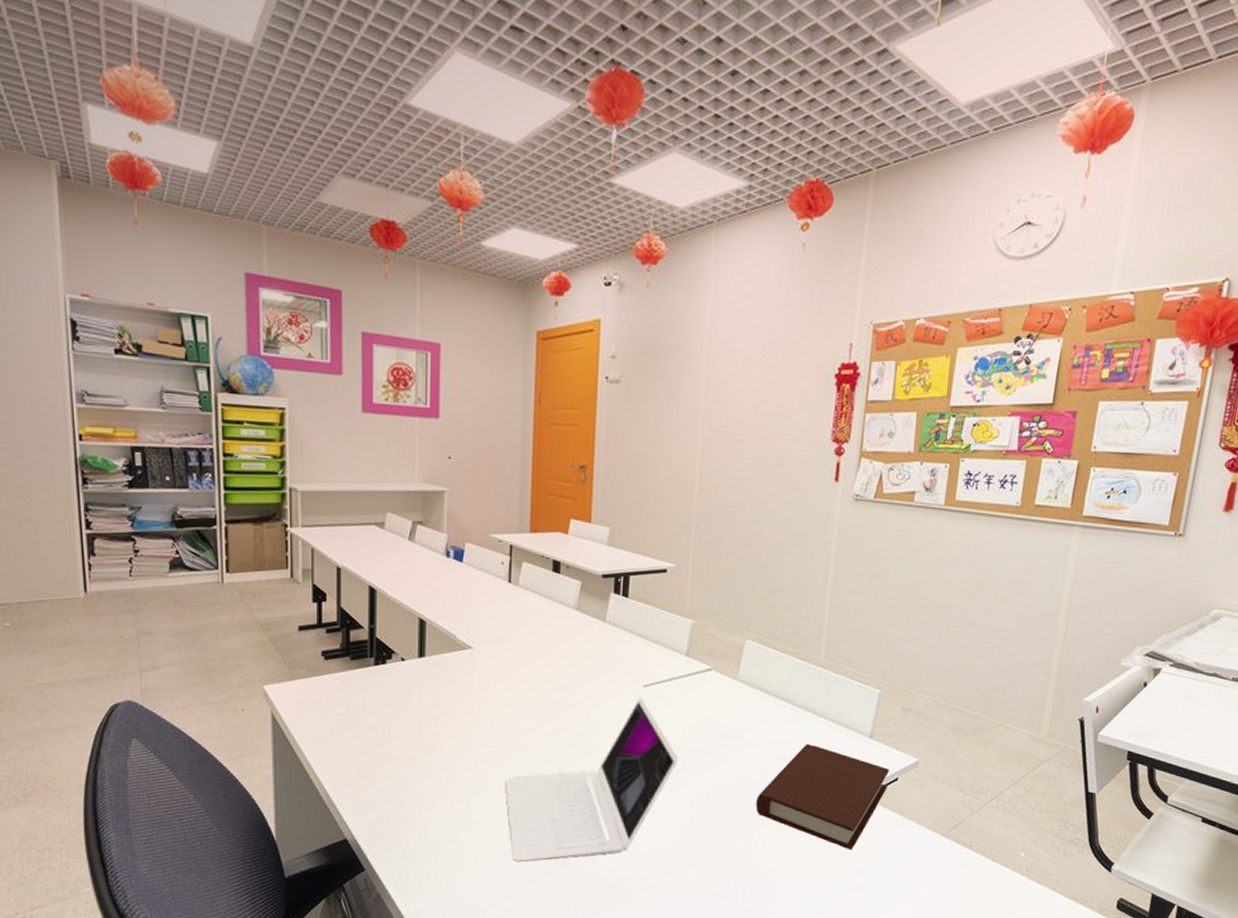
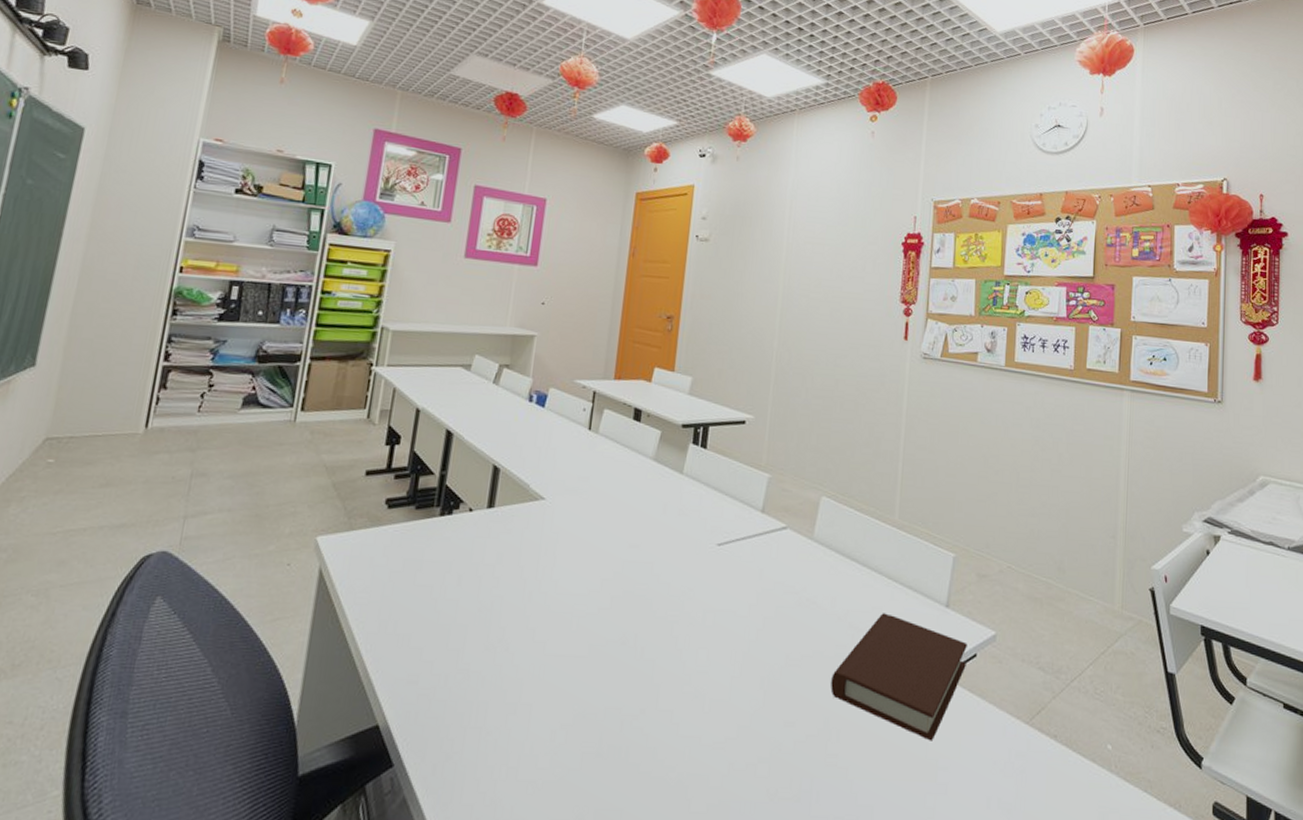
laptop: present [505,697,679,862] -> none [563,557,751,756]

